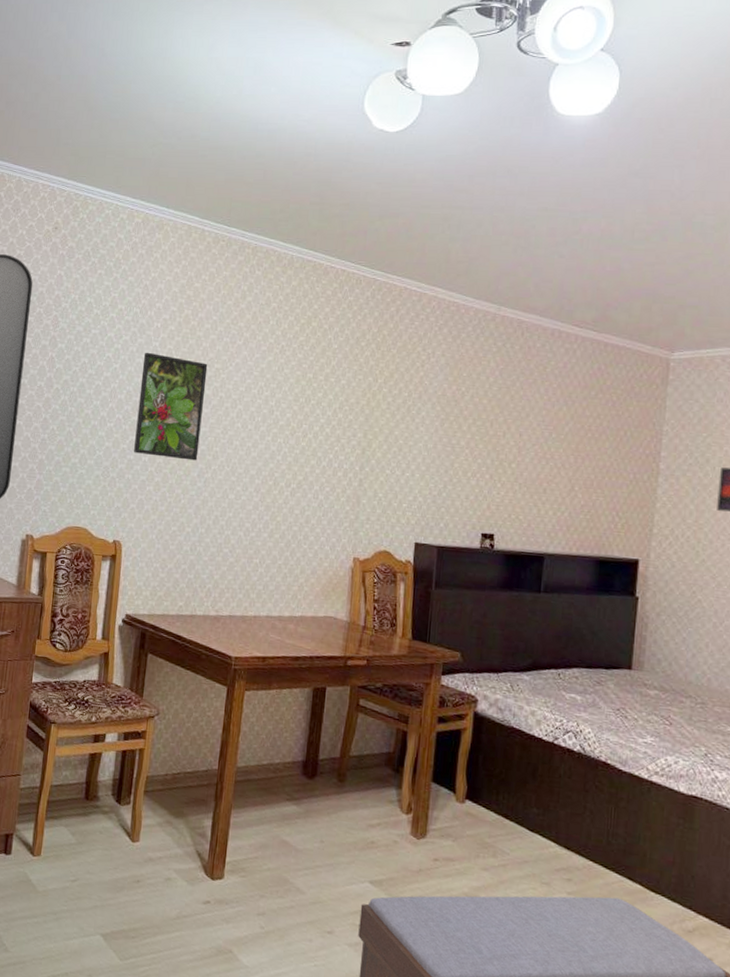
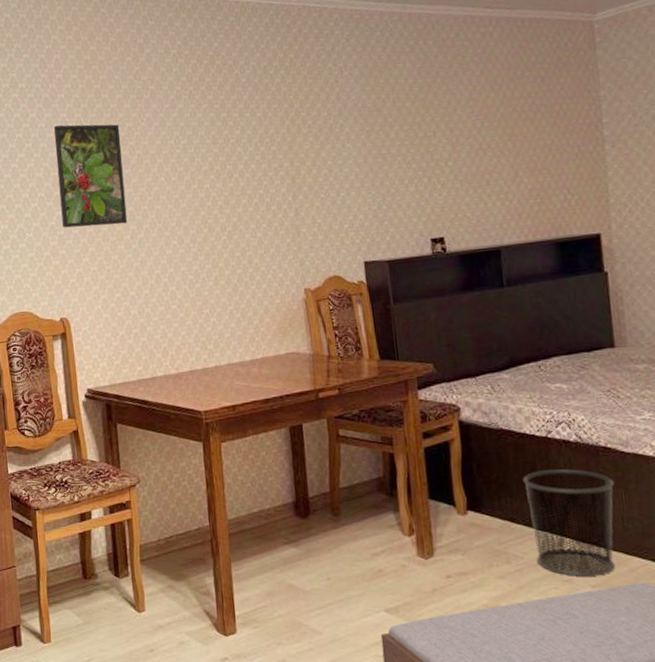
waste bin: none [521,773,608,884] -> present [522,469,616,576]

